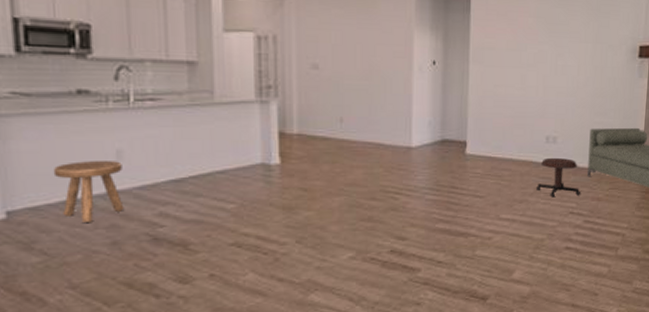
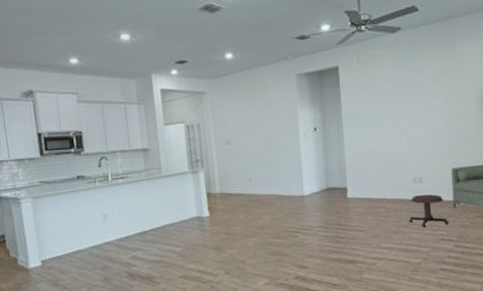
stool: present [53,161,124,222] -> none [66,222,111,265]

